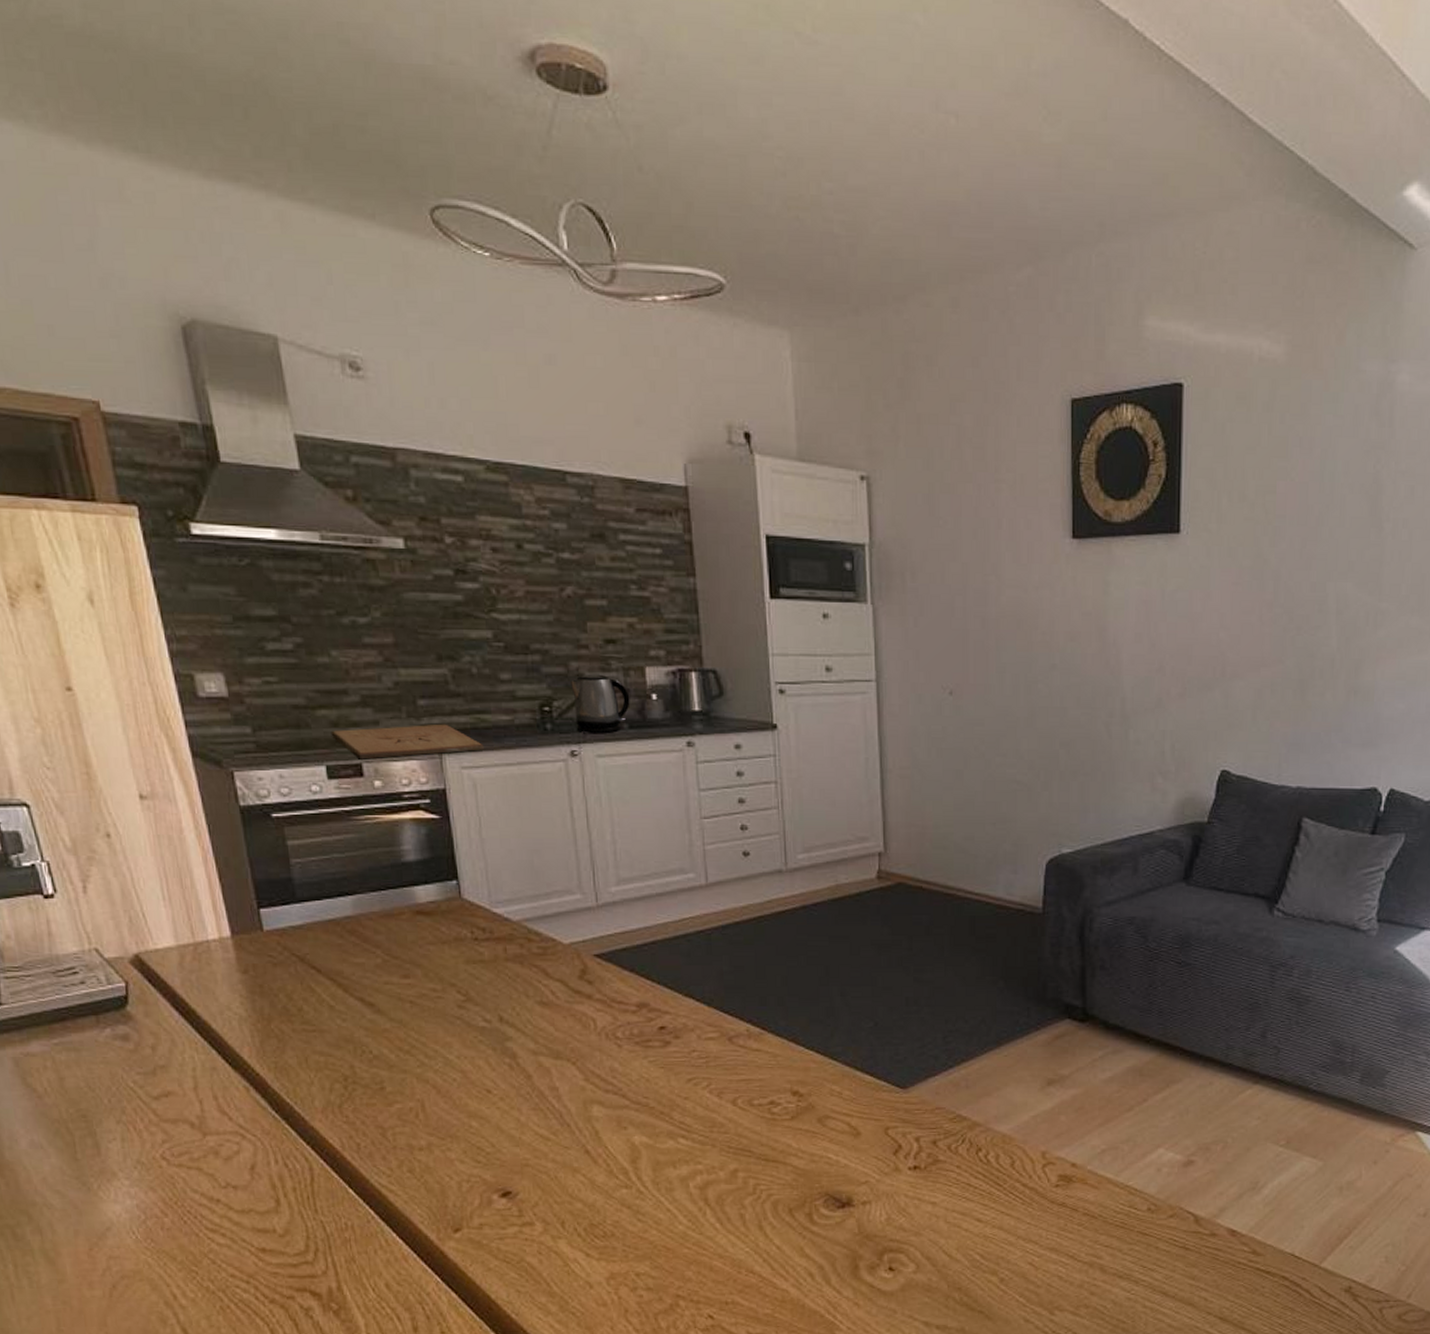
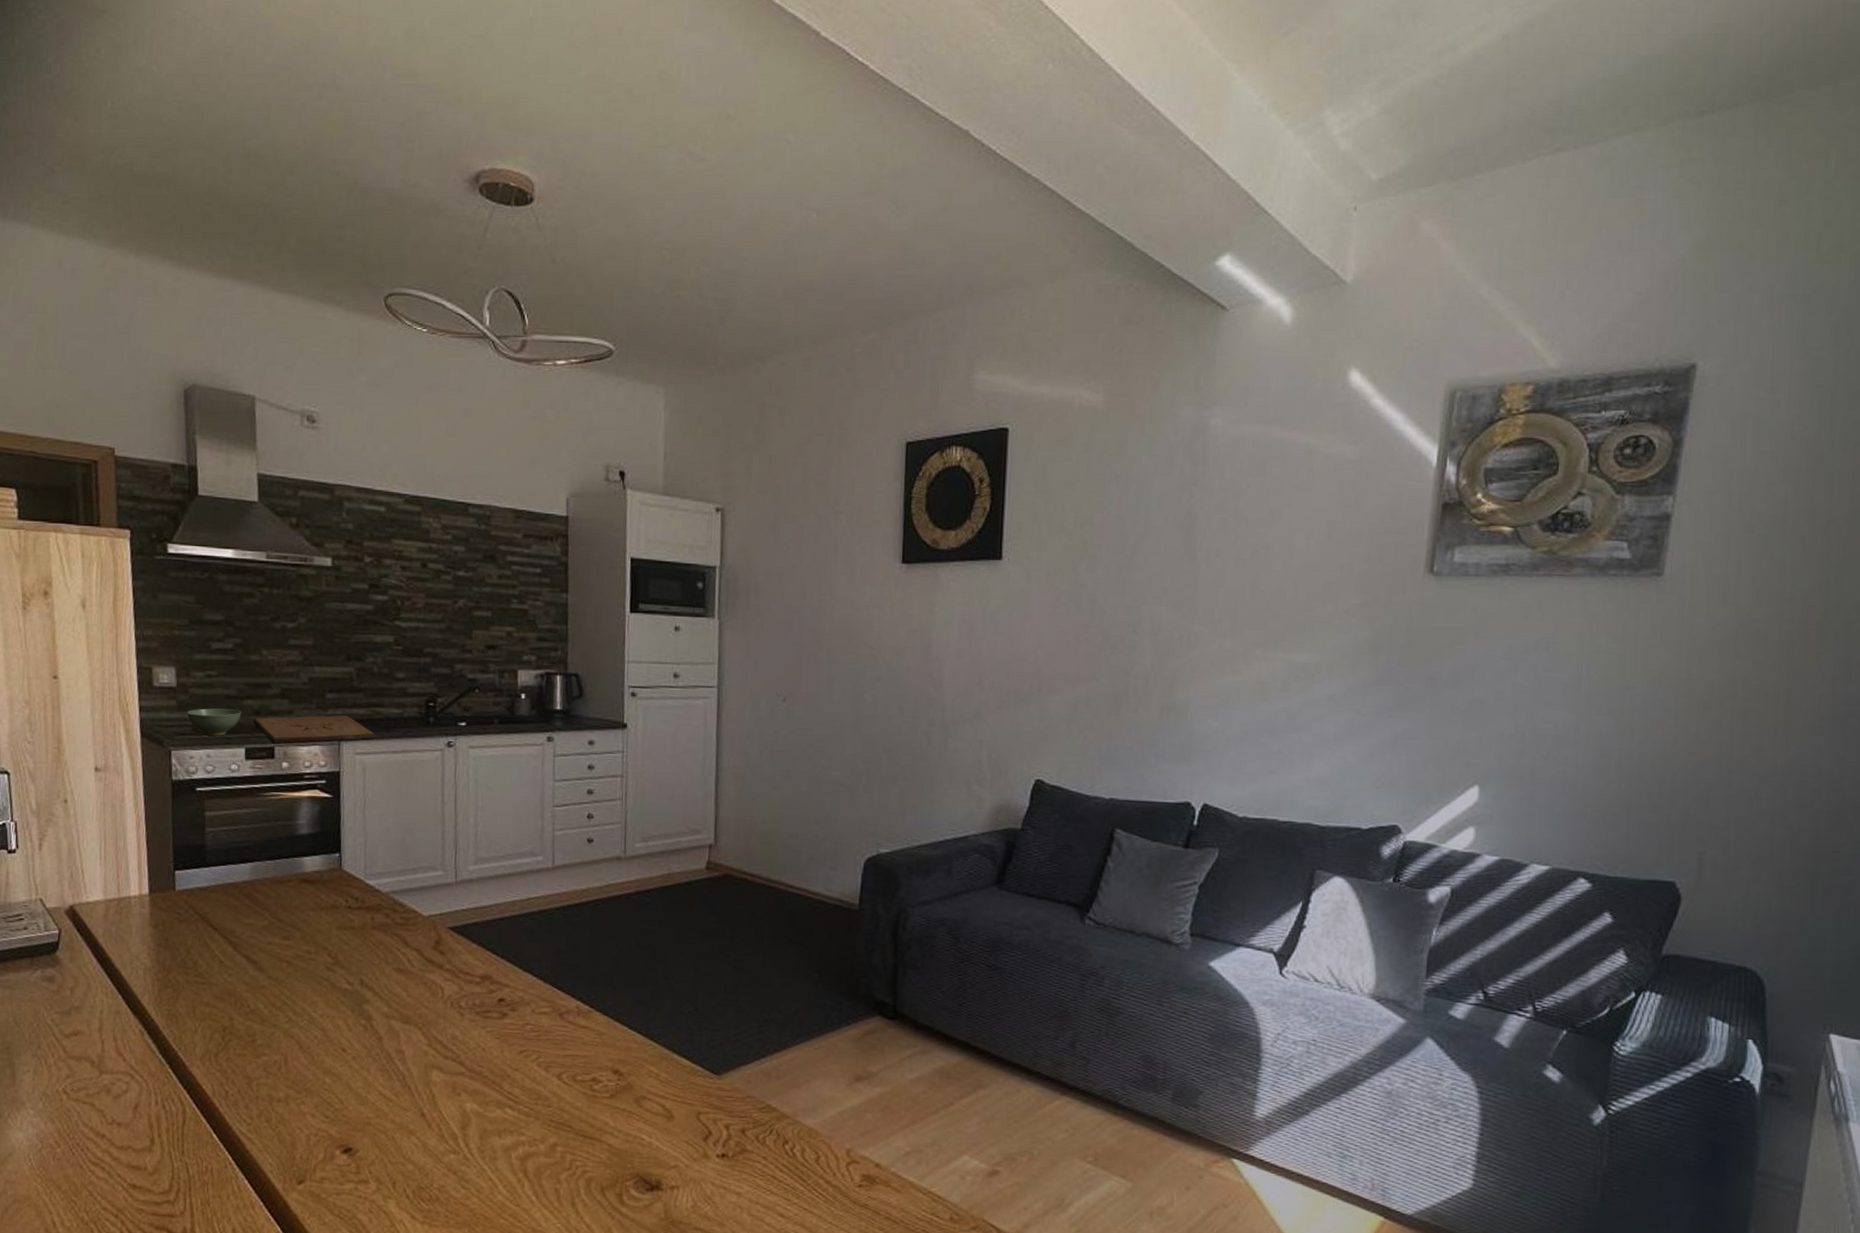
bowl: none [246,720,316,753] -> present [186,708,242,736]
kettle: present [569,674,630,733] -> none [453,675,503,727]

